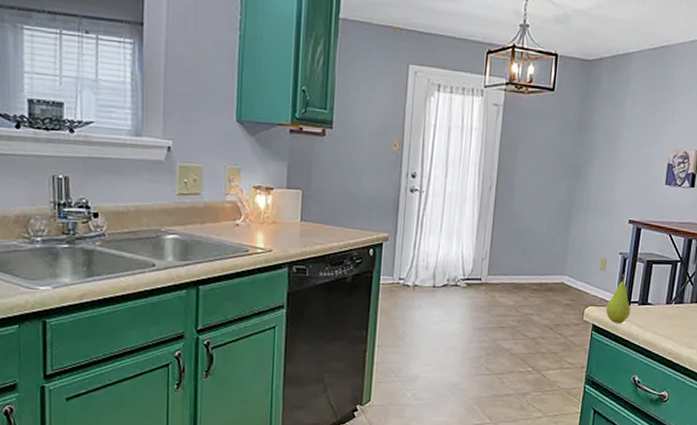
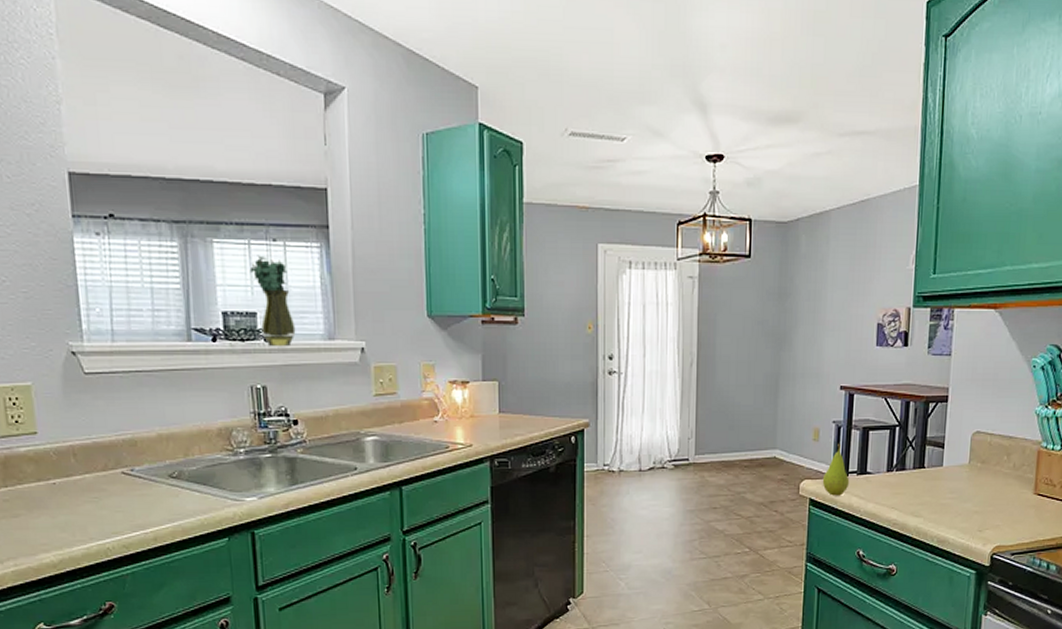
vase: none [59,45,102,139] -> present [249,255,296,346]

